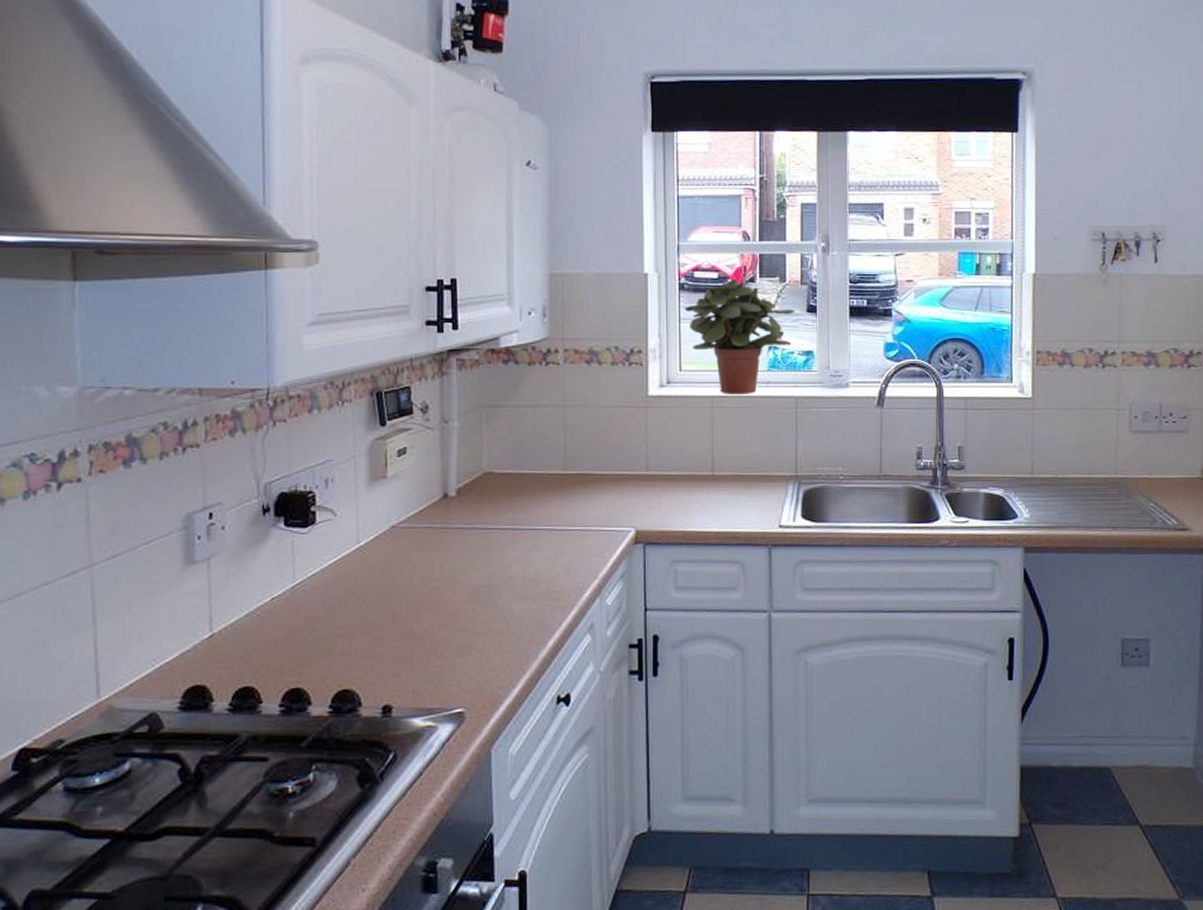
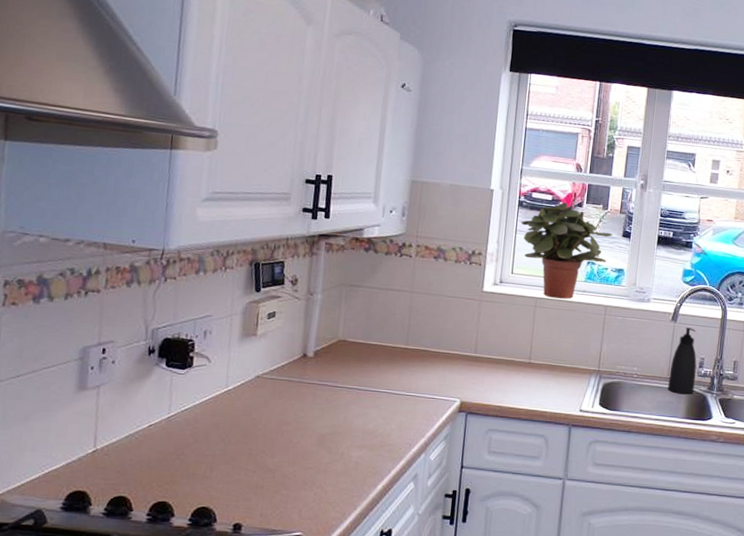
soap dispenser: none [882,412,914,494] -> present [668,327,697,395]

